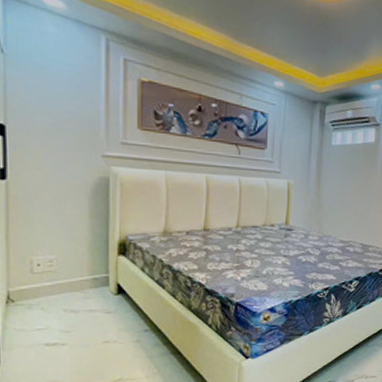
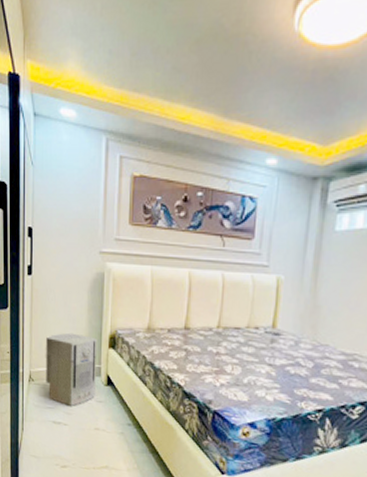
air purifier: none [31,242,103,323] -> present [46,332,96,406]

